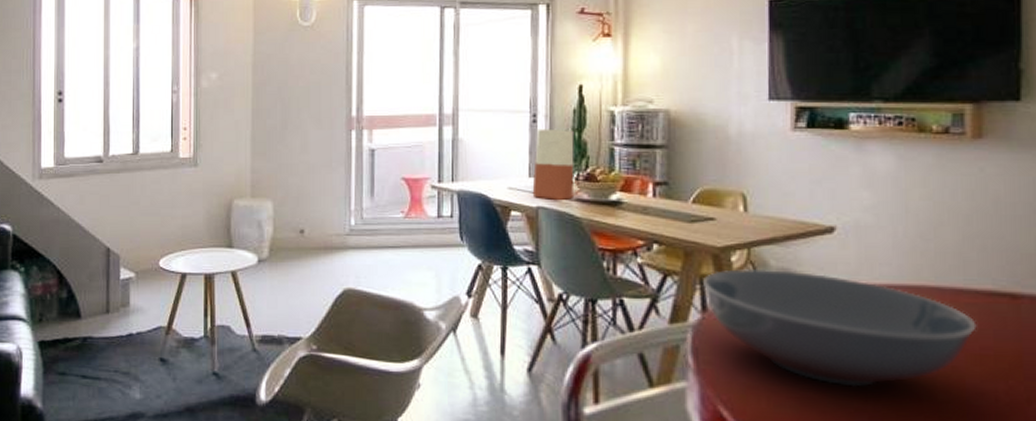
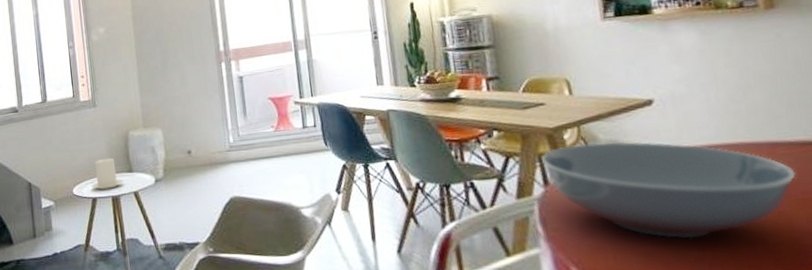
candle: none [181,228,221,265] -> present [91,158,124,190]
vase: present [532,128,574,200] -> none [379,41,418,103]

